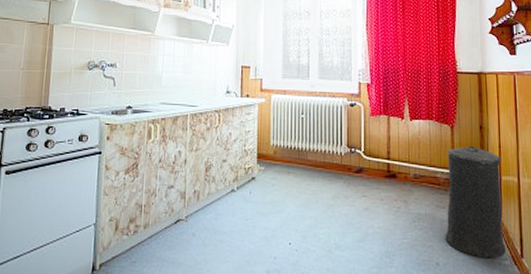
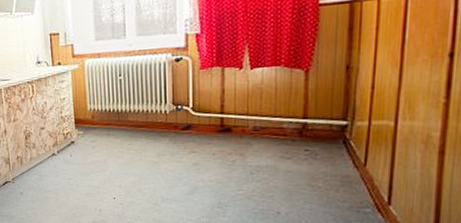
trash can: present [445,144,506,258] -> none [289,88,374,206]

